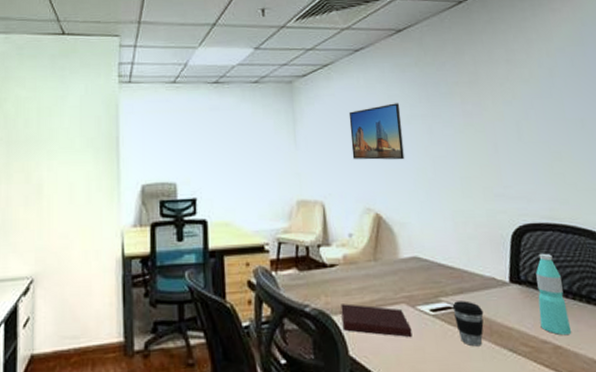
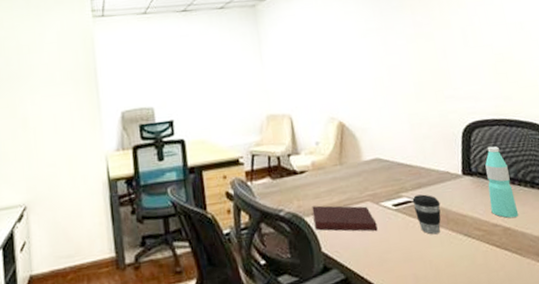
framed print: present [349,103,405,160] -> none [309,18,363,74]

